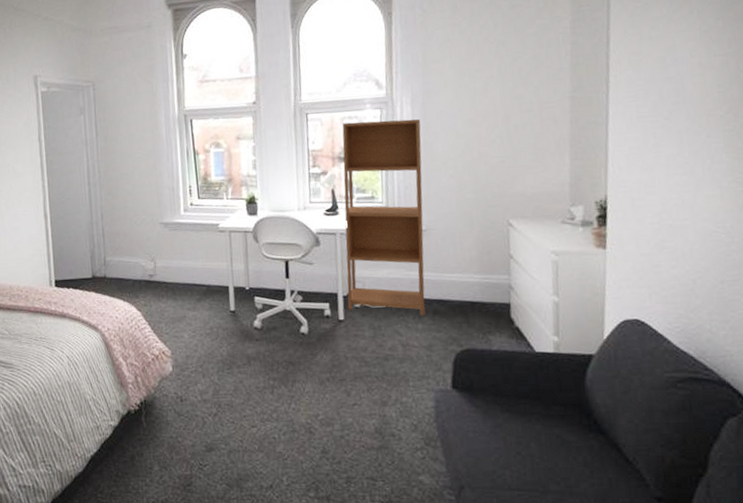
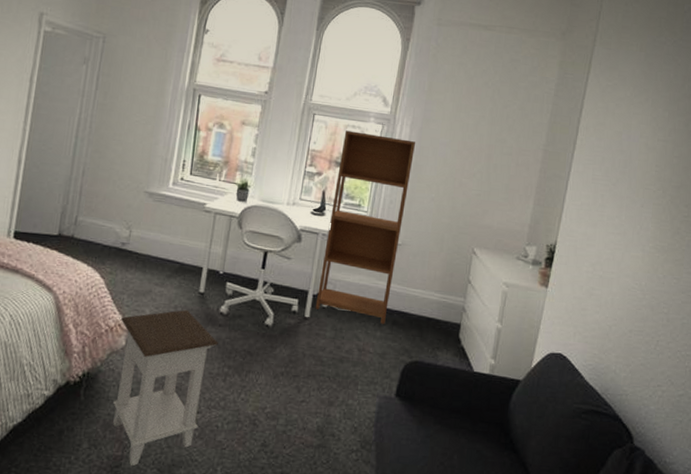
nightstand: none [163,329,259,484] -> present [113,309,218,467]

